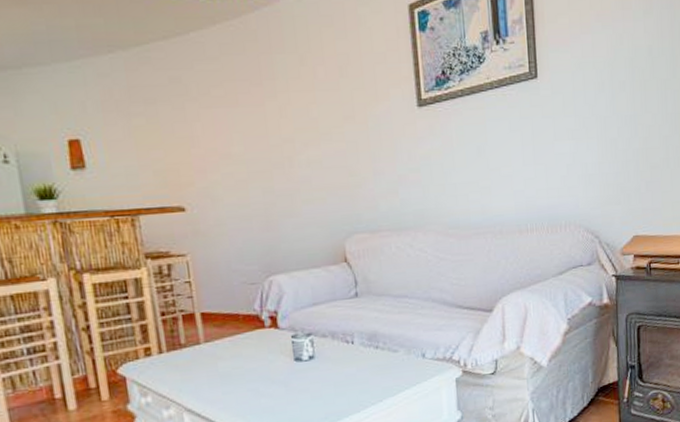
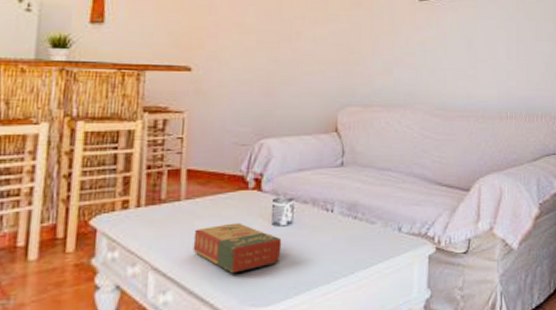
book: none [219,361,308,410] -> present [193,222,282,274]

